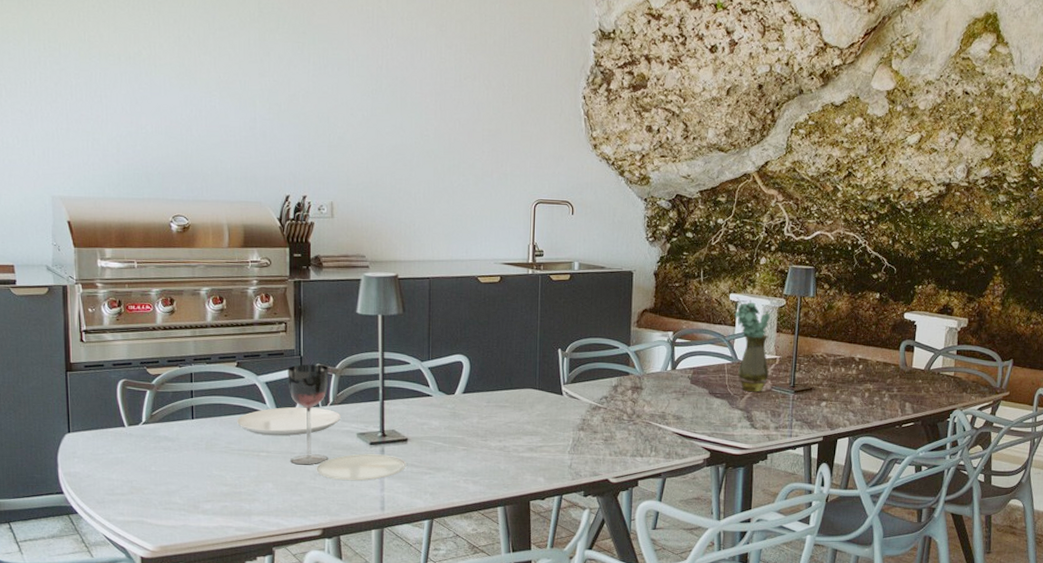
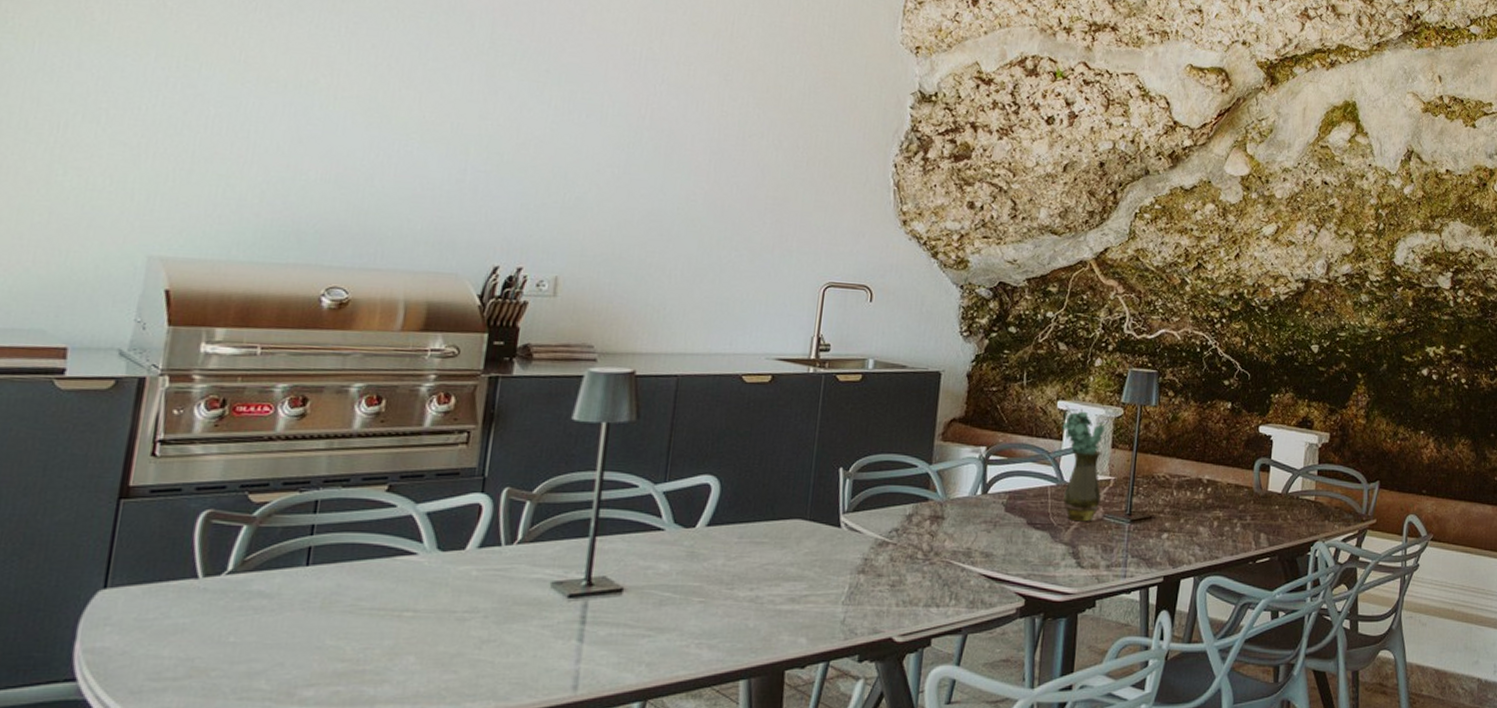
plate: present [236,406,341,436] -> none [373,546,531,588]
wineglass: present [287,364,329,465] -> none [447,487,523,628]
plate: present [316,454,406,481] -> none [484,610,618,650]

